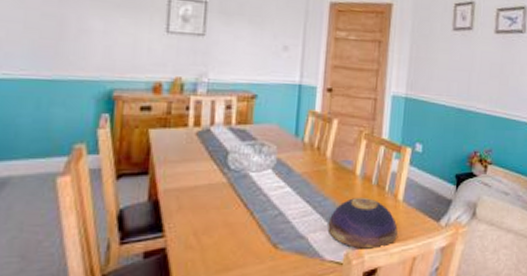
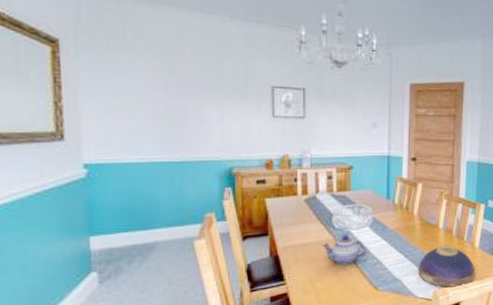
teapot: none [213,177,268,216] -> present [322,234,367,266]

